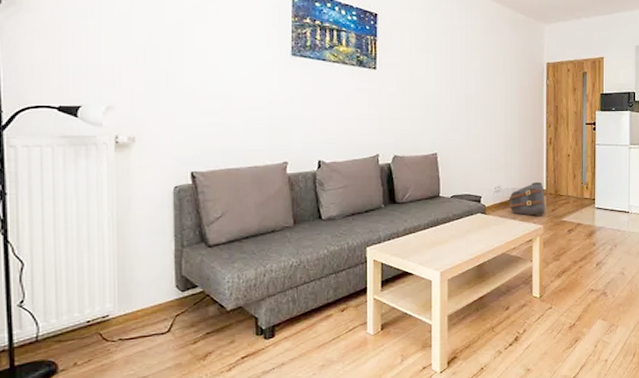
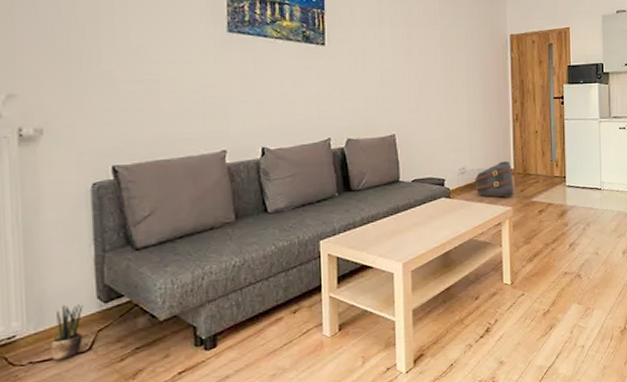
potted plant: none [137,291,164,339] -> present [50,304,83,361]

